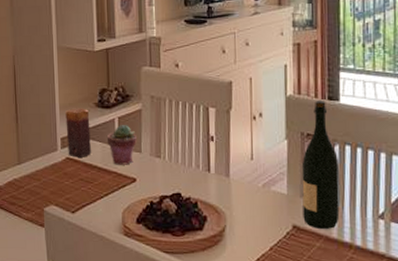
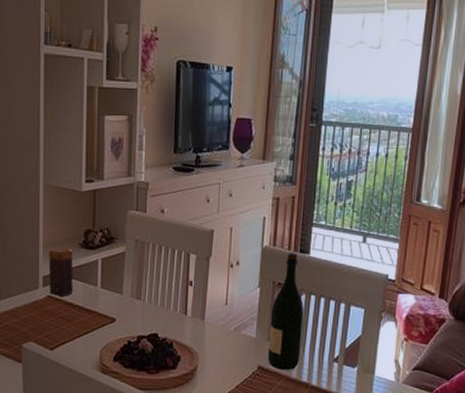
potted succulent: present [106,125,137,165] -> none [89,266,118,305]

